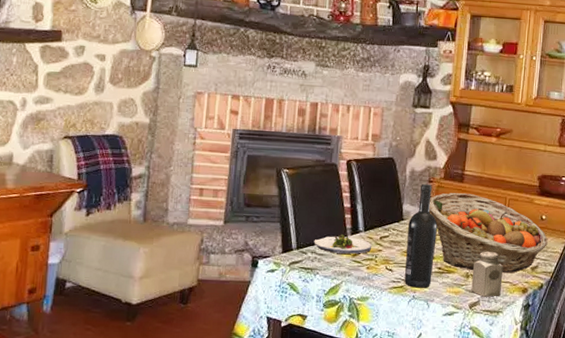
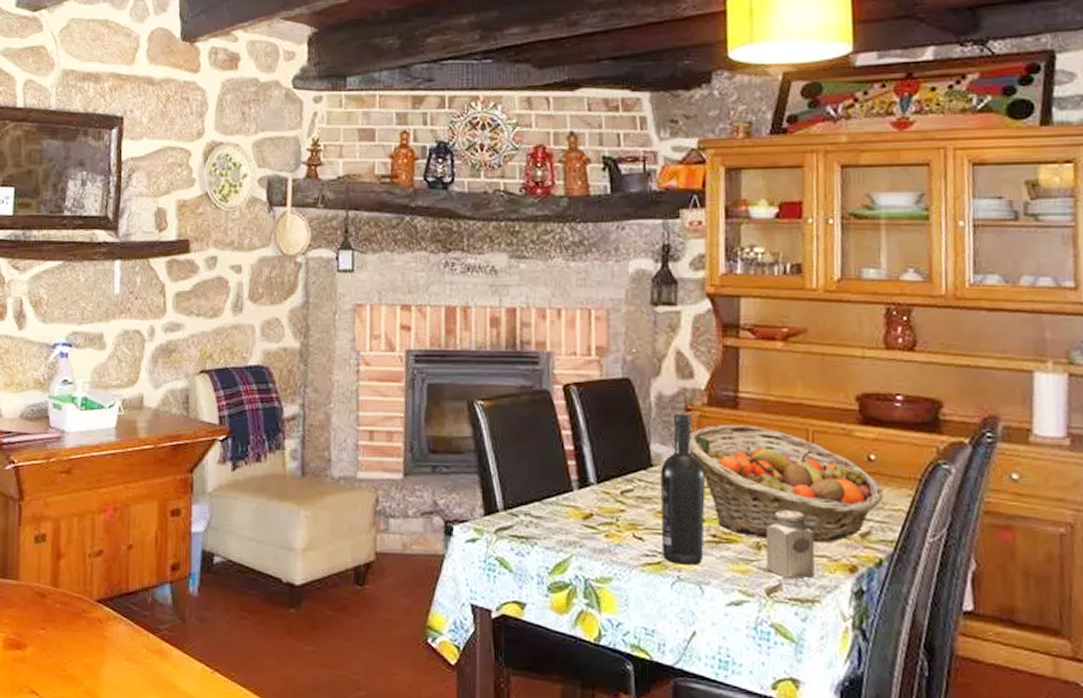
salad plate: present [314,234,372,254] -> none [527,488,610,516]

